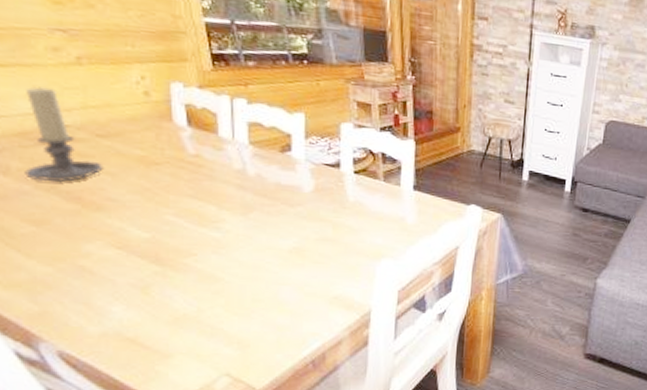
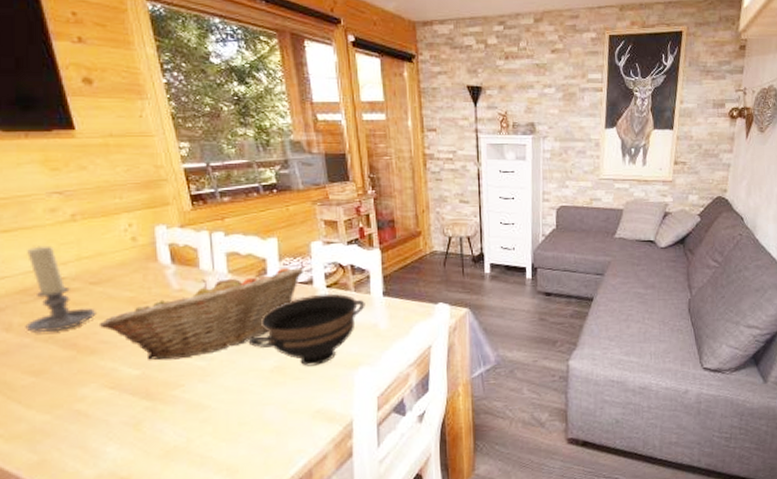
fruit basket: none [105,146,330,228] -> present [98,267,303,360]
bowl: none [267,179,394,252] -> present [248,293,365,366]

